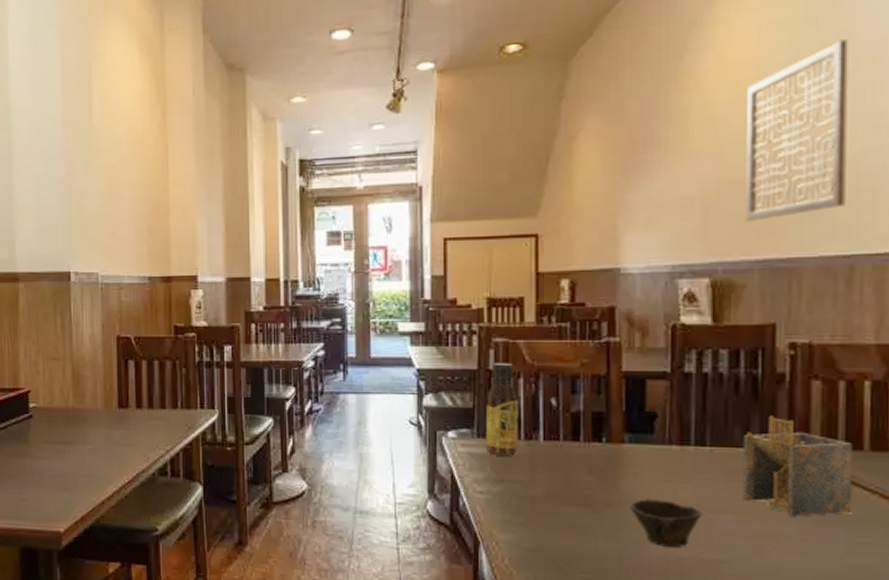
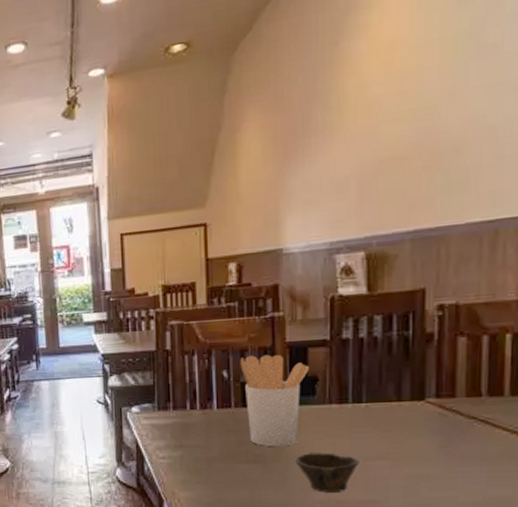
sauce bottle: present [485,362,518,456] -> none [165,342,195,425]
utensil holder: none [571,383,648,490] -> present [240,354,310,447]
napkin holder: present [742,416,853,517] -> none [395,371,495,458]
wall art: present [744,39,848,223] -> none [397,12,496,197]

